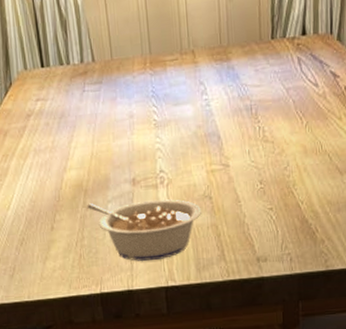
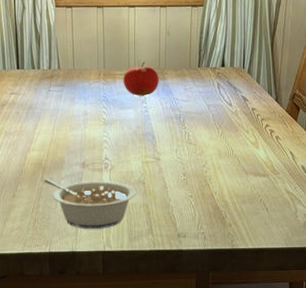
fruit: none [175,39,222,87] -> present [123,62,159,96]

